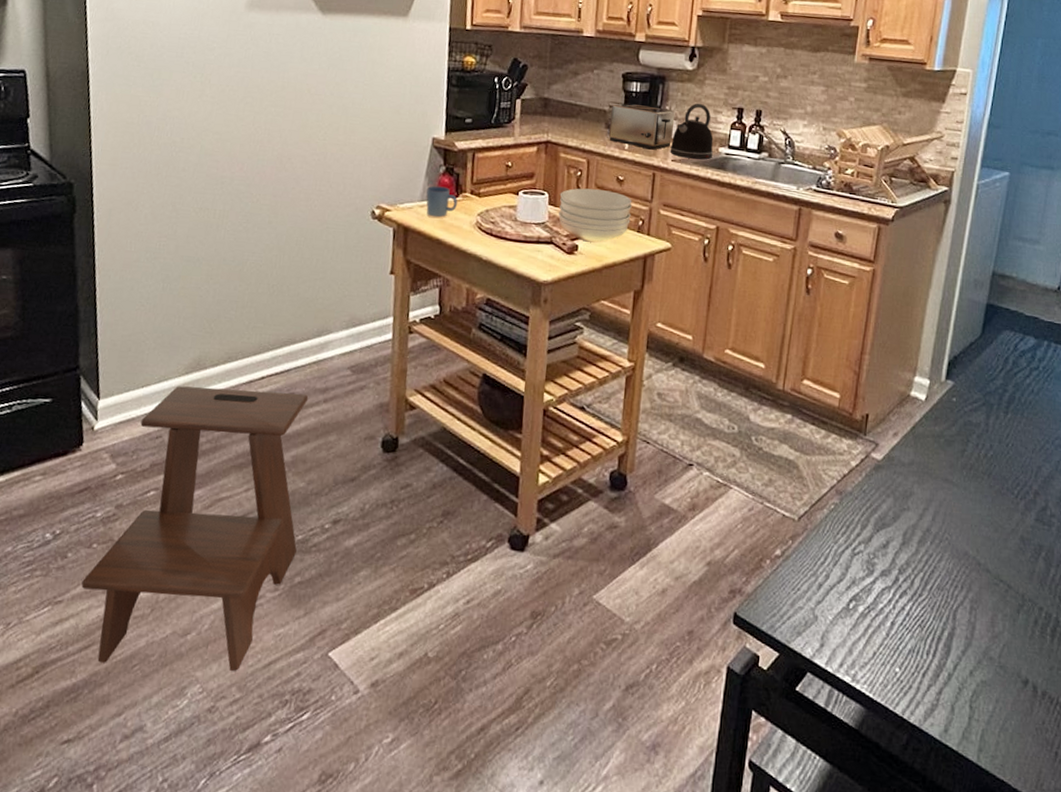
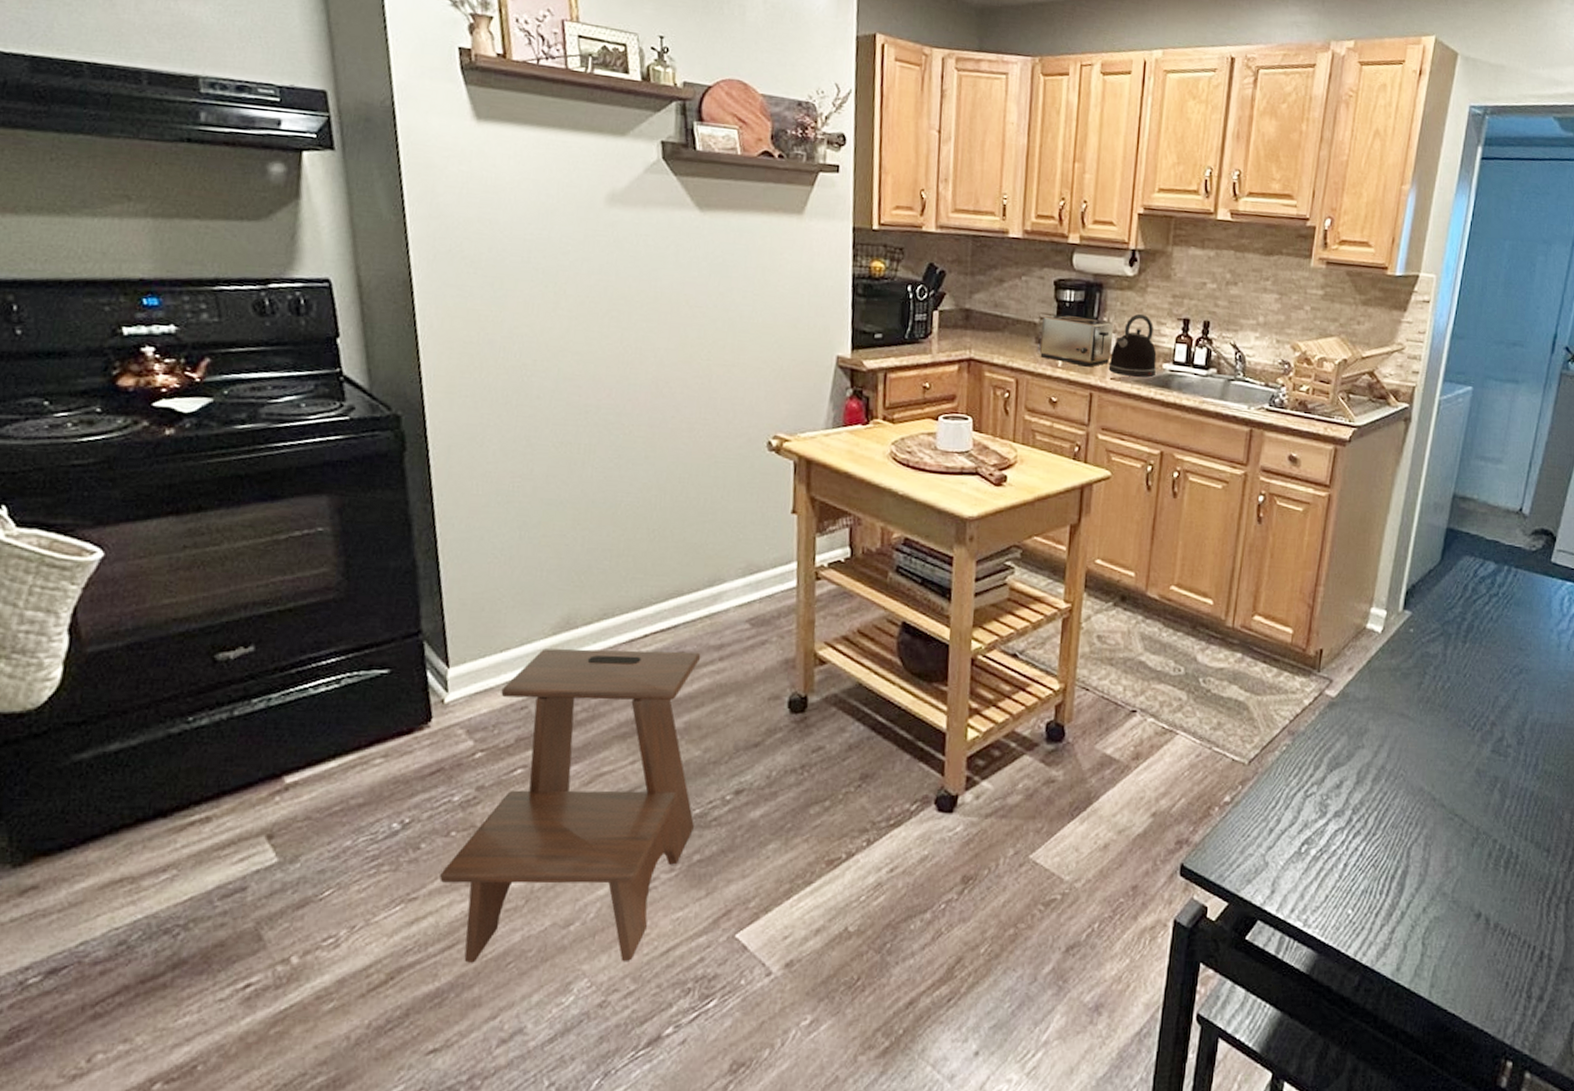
mug: present [426,186,458,219] -> none [831,411,868,449]
bowl: present [558,188,632,243] -> none [984,411,1067,473]

